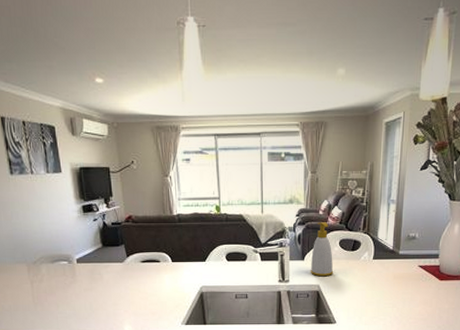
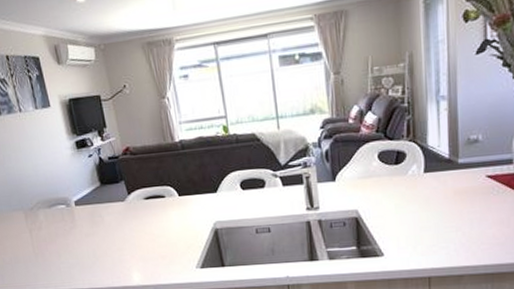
soap bottle: present [310,222,334,277] -> none [344,132,375,200]

